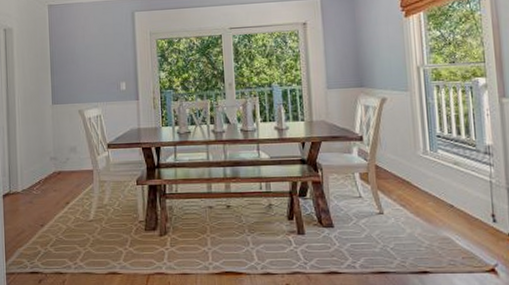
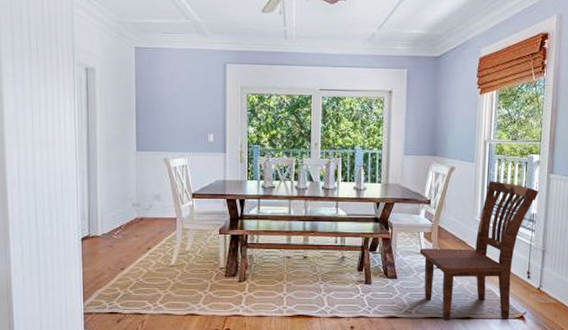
dining chair: none [356,110,492,276] -> present [419,181,539,320]

